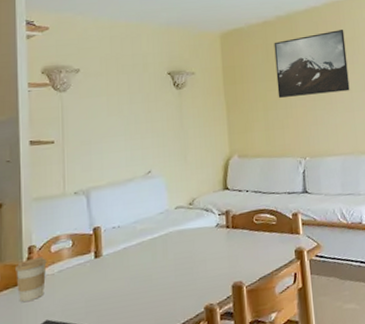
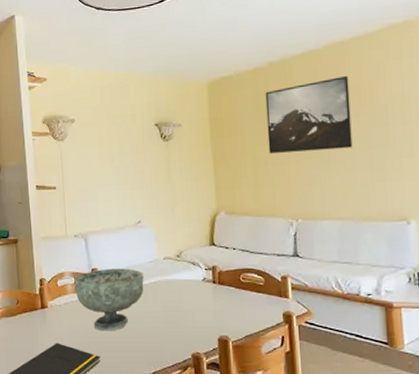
coffee cup: present [16,256,47,303] -> none [31,289,55,326]
decorative bowl: none [71,222,154,297] -> present [74,268,145,331]

